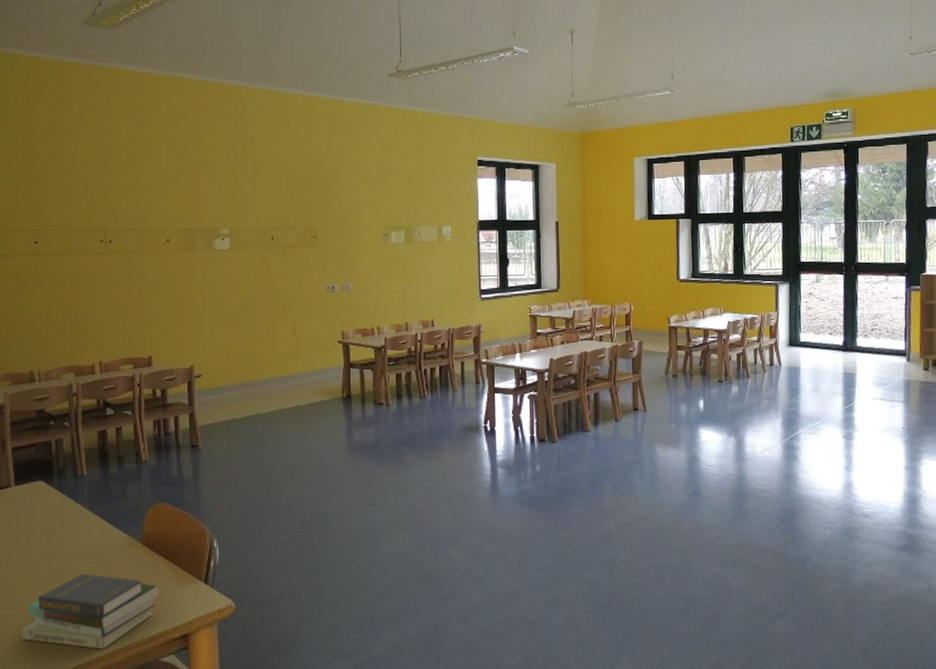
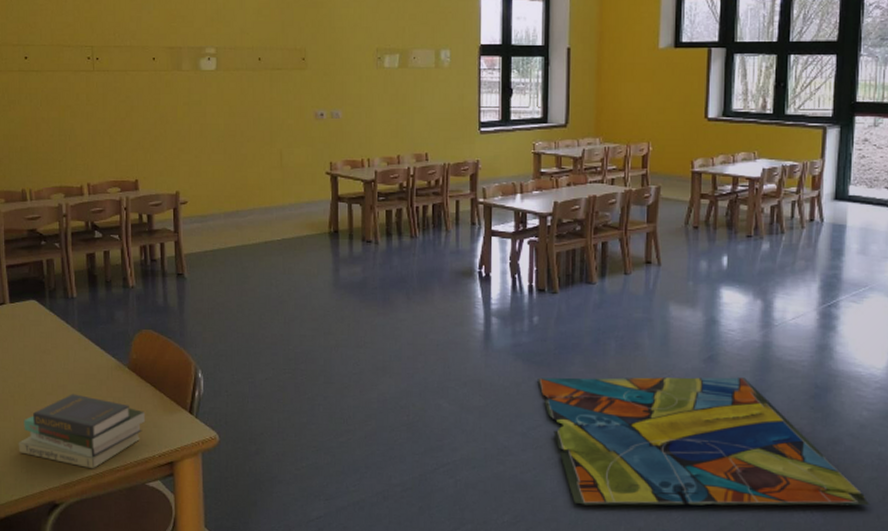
play mat: none [542,508,838,639] -> present [537,377,870,506]

